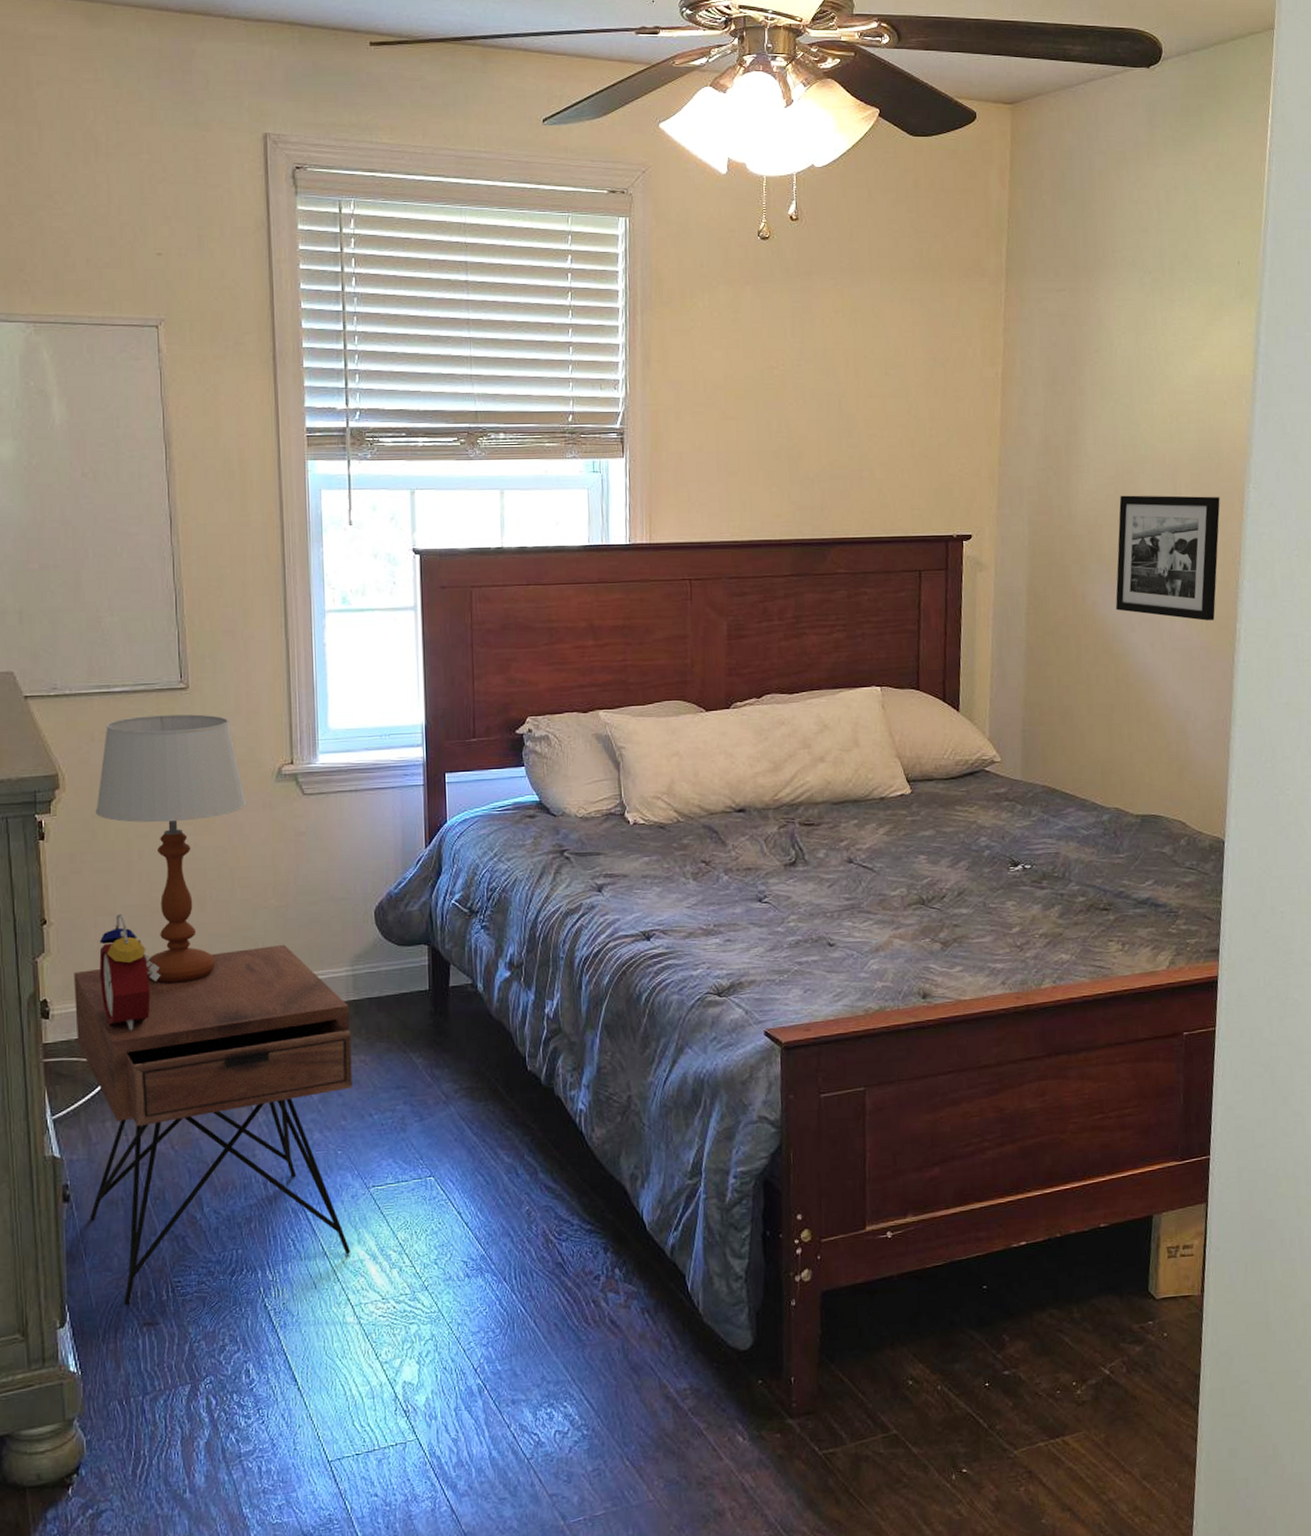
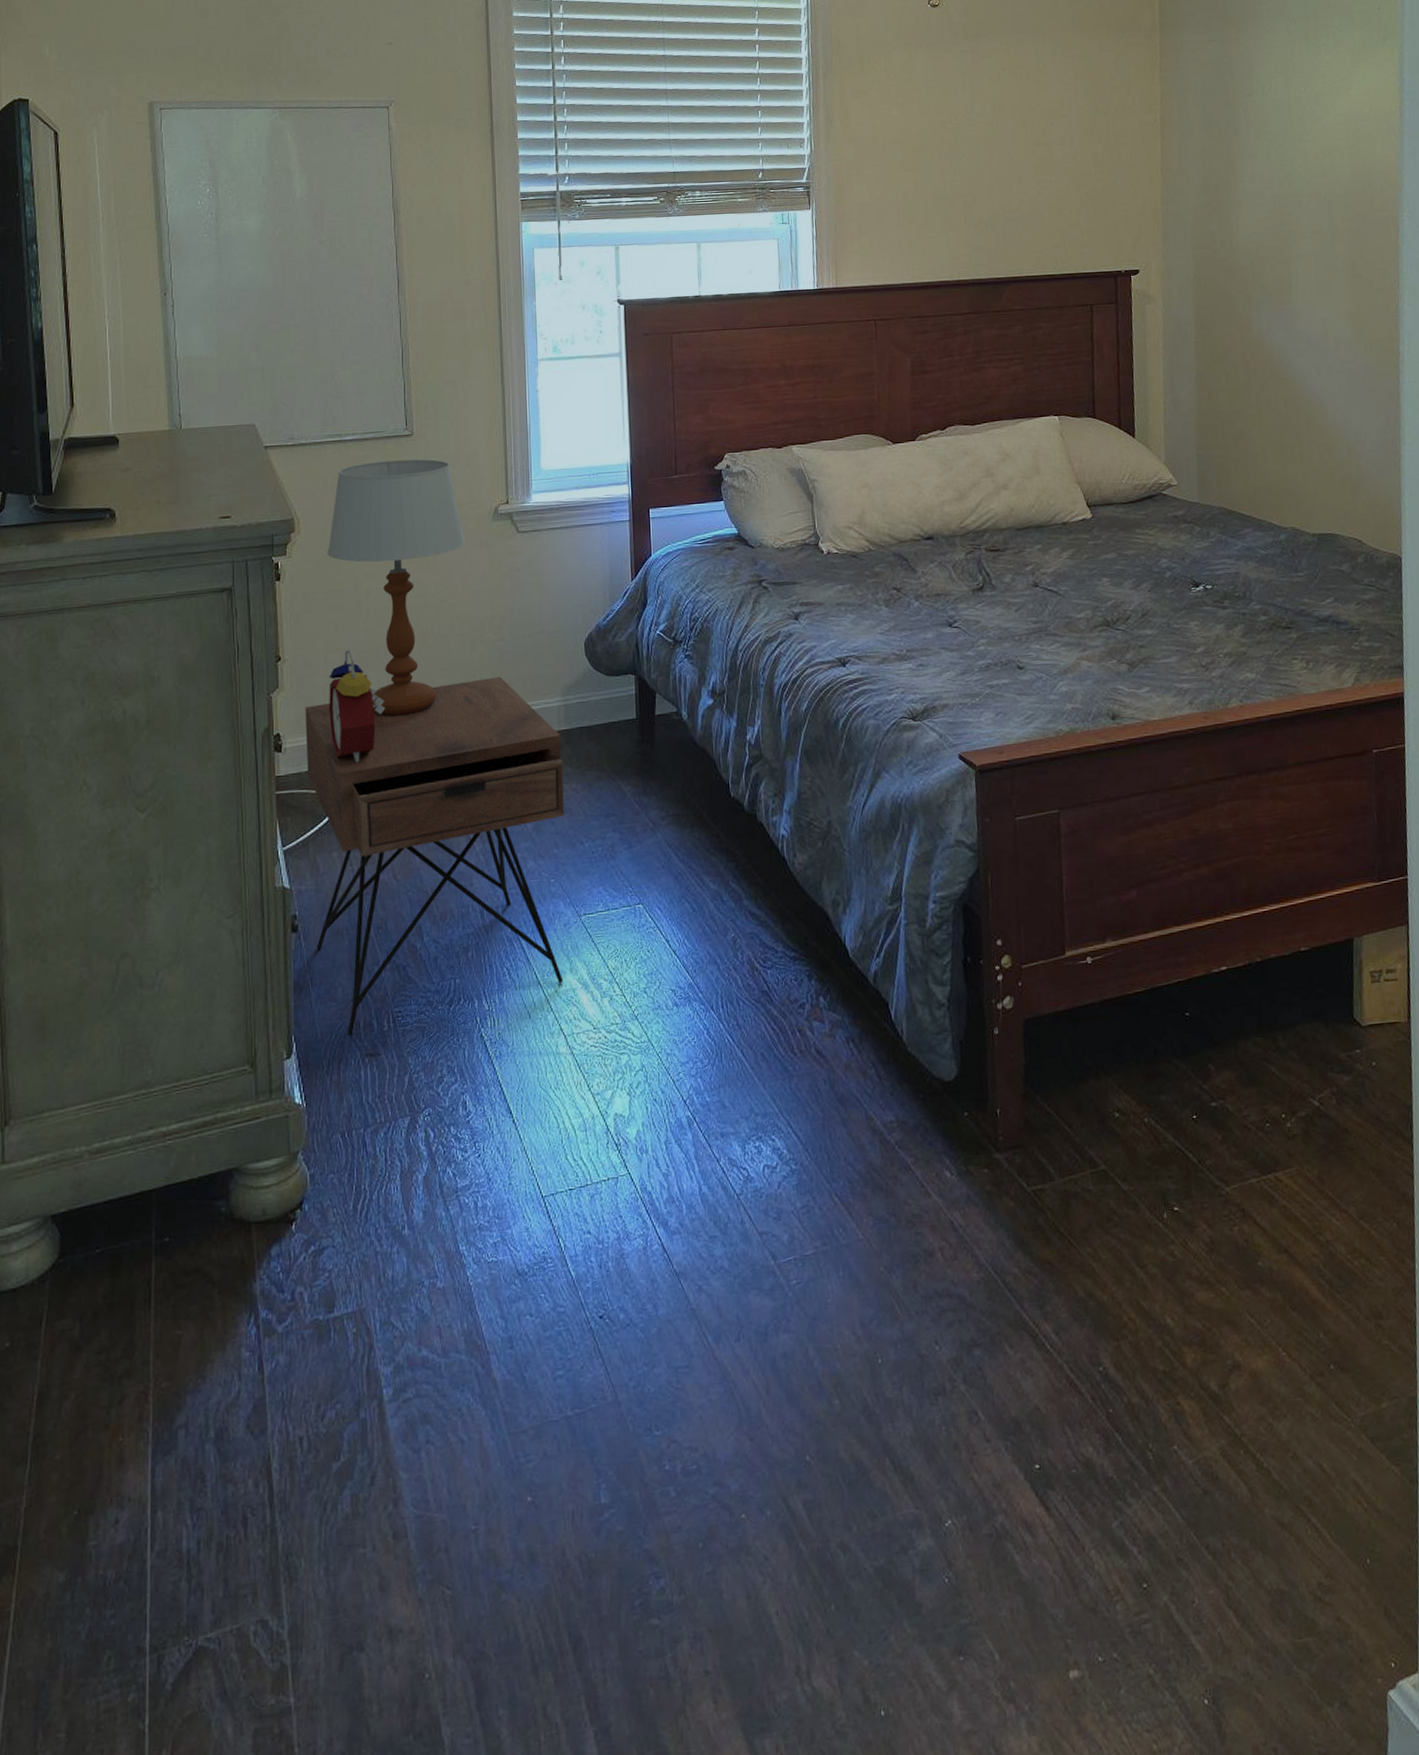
picture frame: present [1116,495,1220,621] -> none [1278,225,1378,344]

